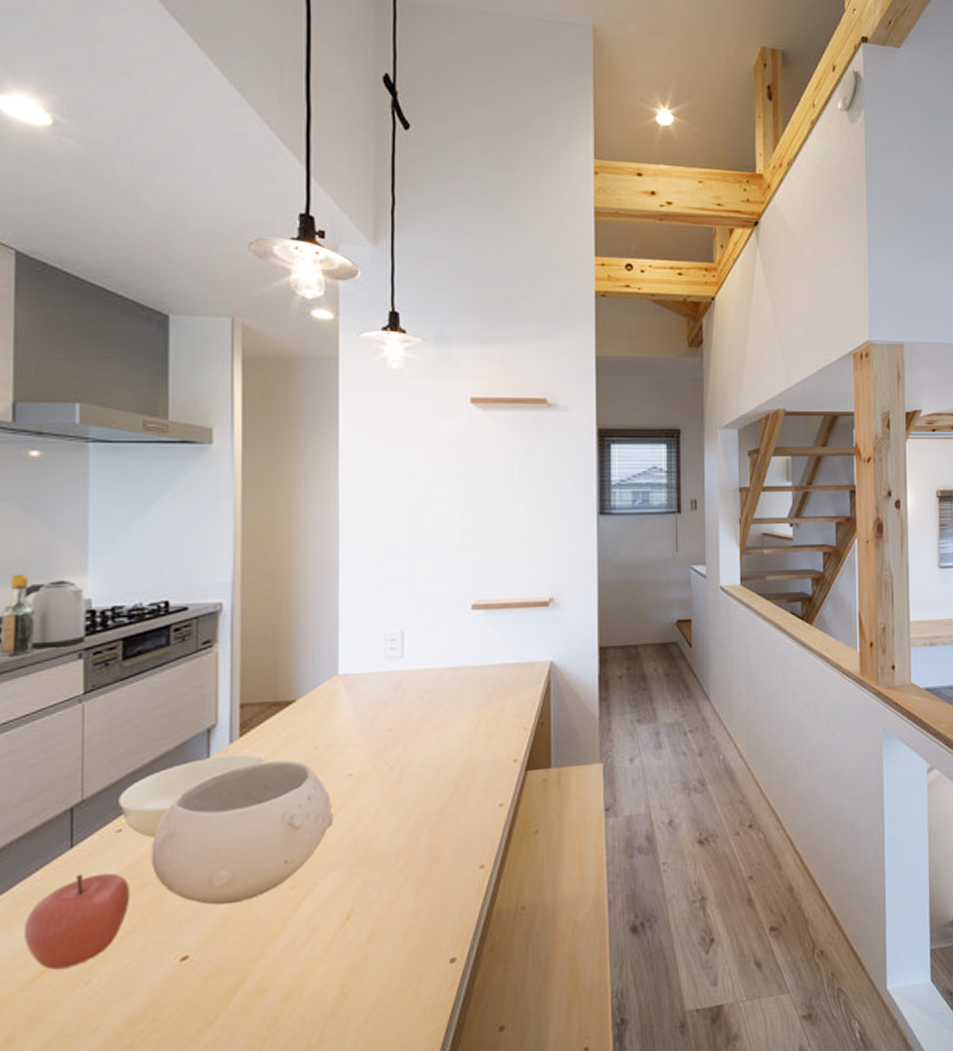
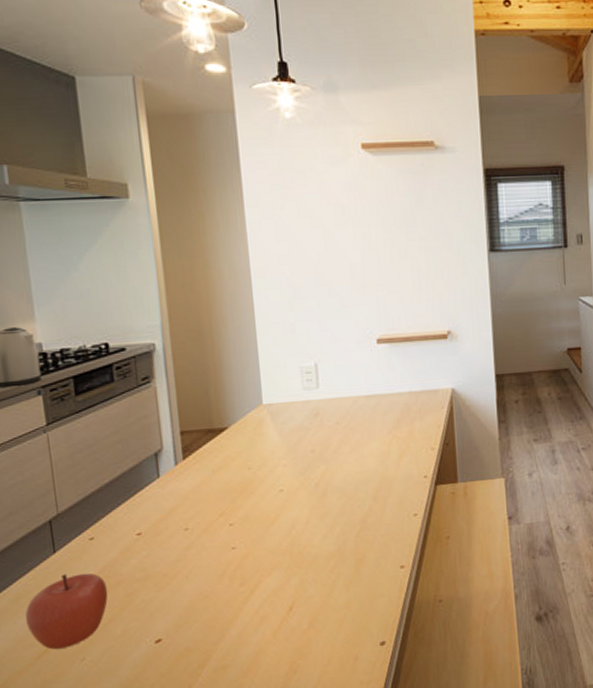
bowl: present [118,754,268,838] -> none [87,474,210,544]
bowl: present [150,760,335,905] -> none [119,478,272,599]

